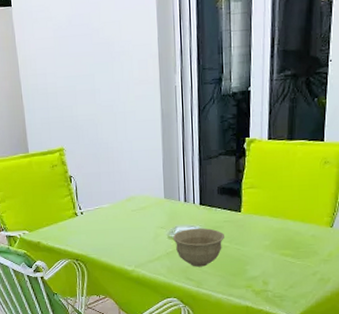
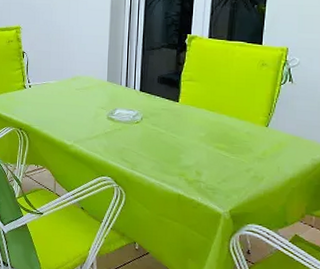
bowl: present [173,228,224,267] -> none [112,112,161,150]

